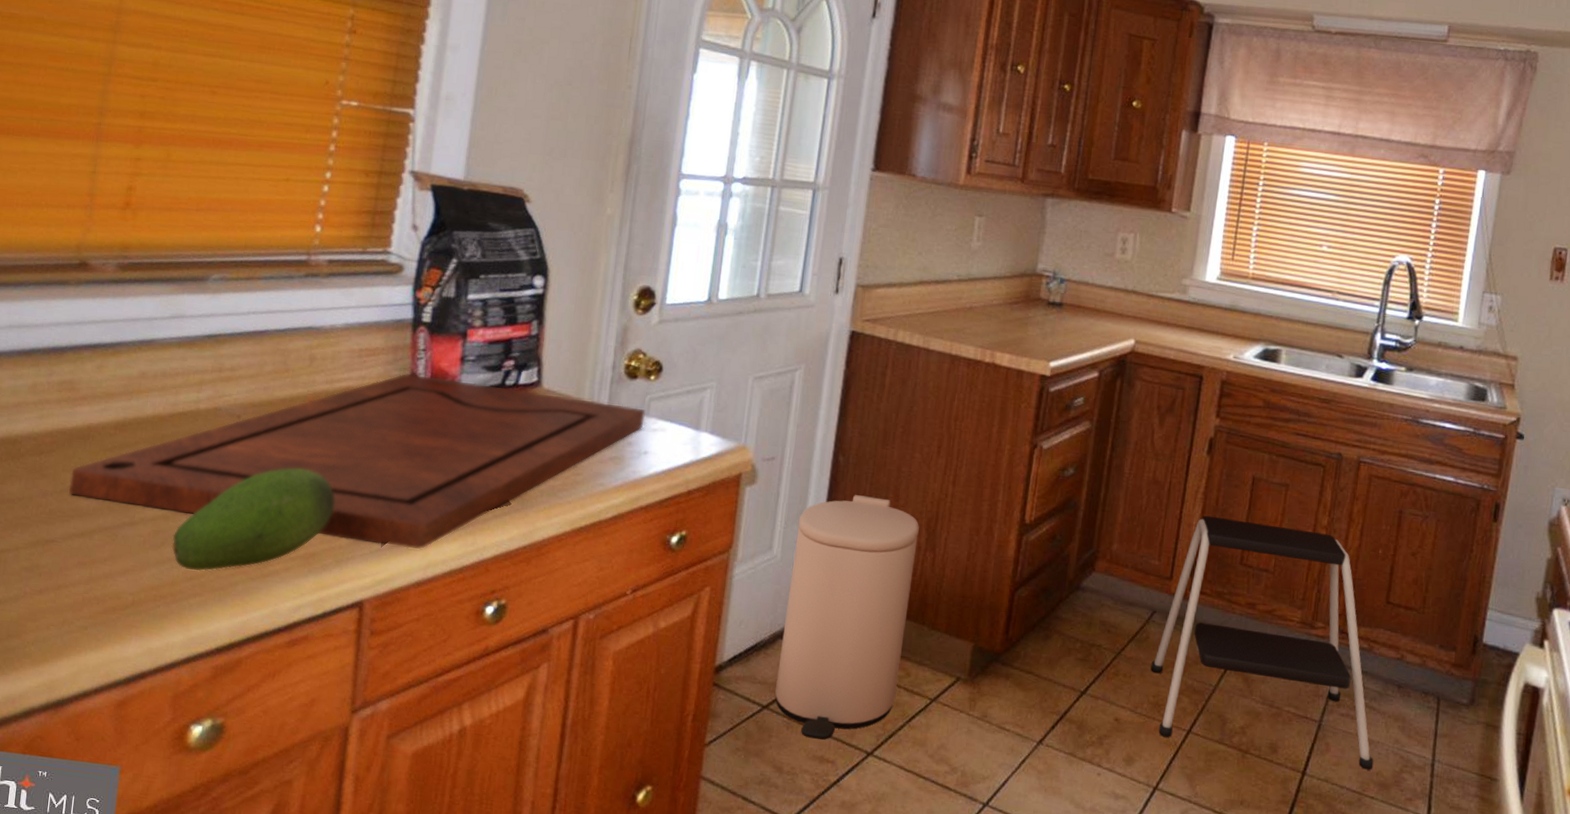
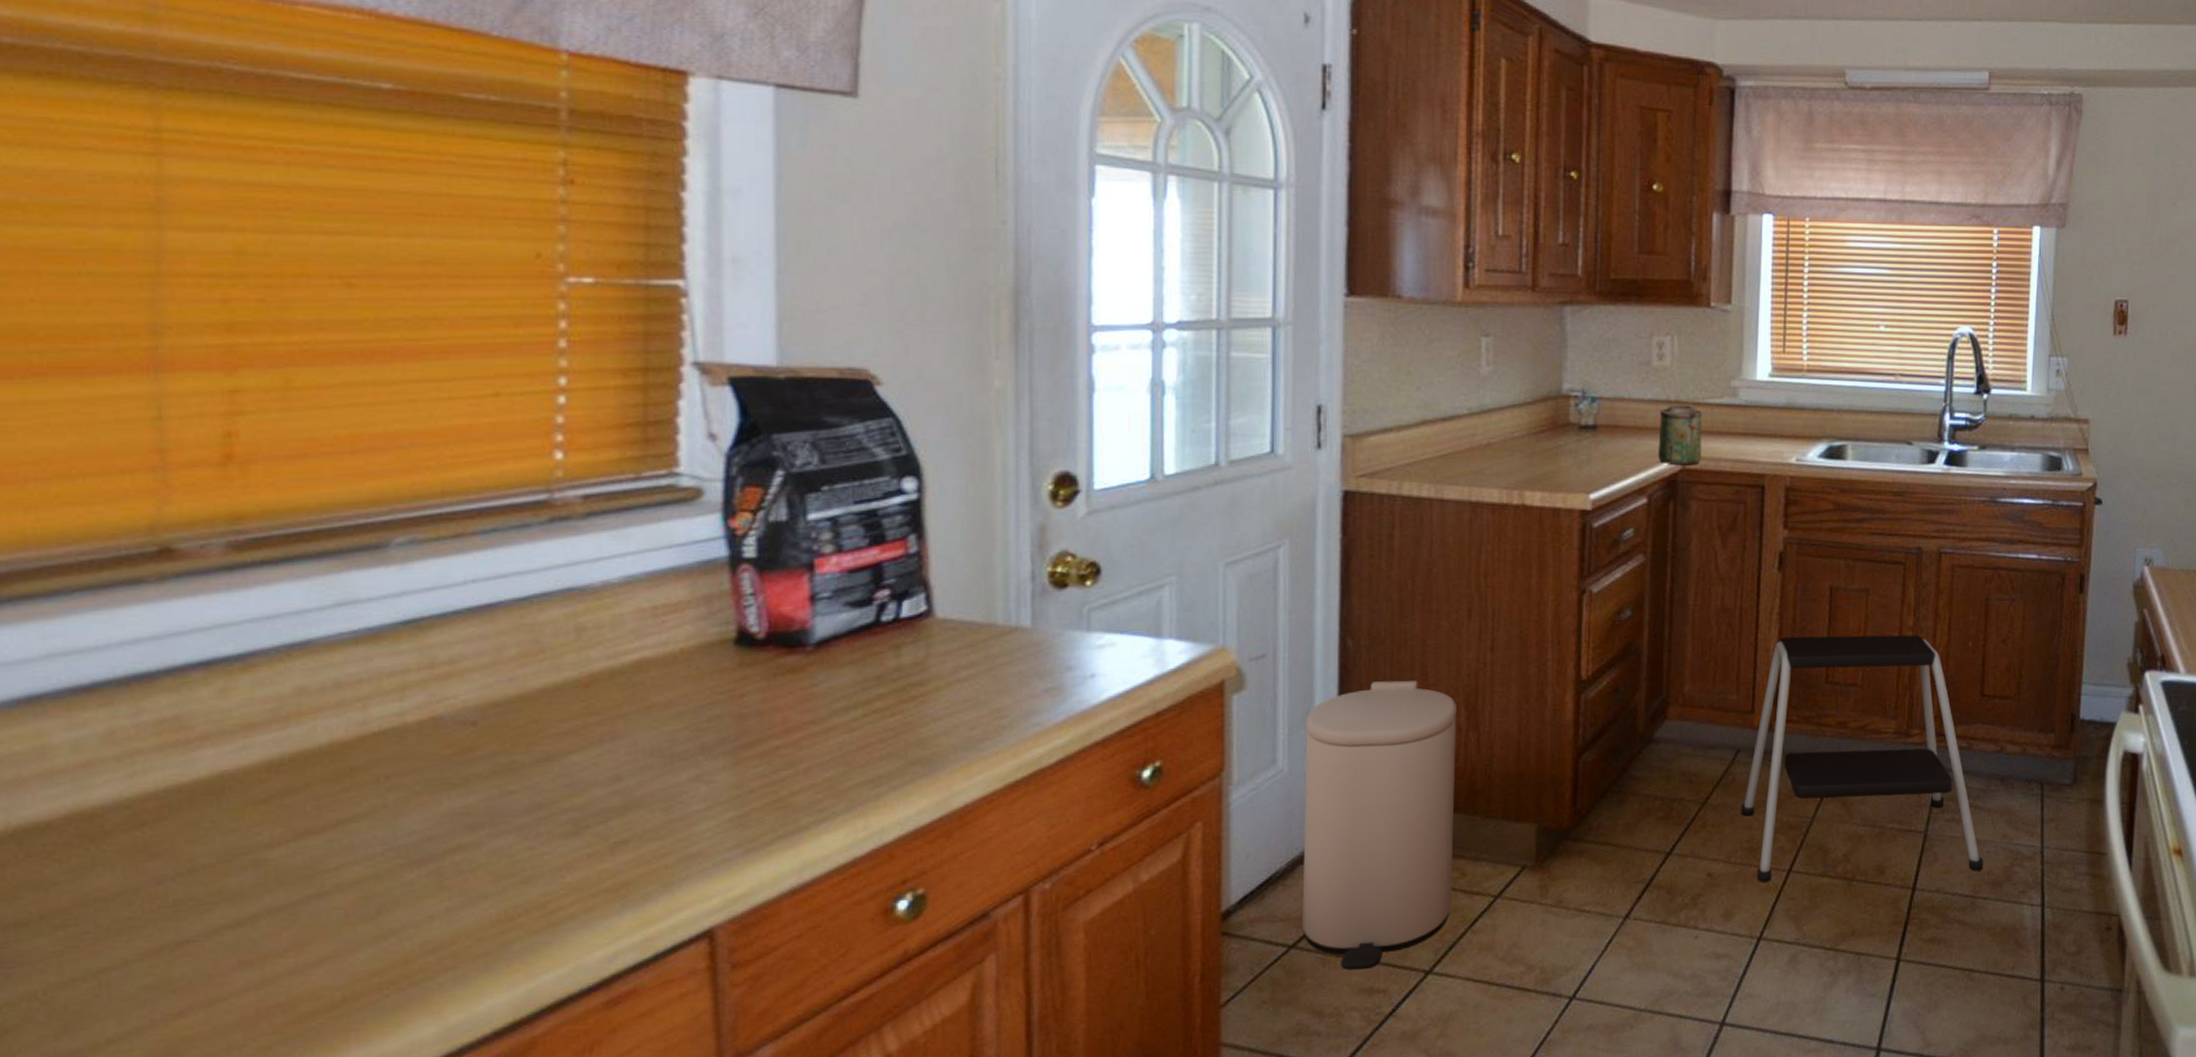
cutting board: present [69,373,646,550] -> none [201,622,1087,875]
fruit: present [171,468,335,572] -> none [393,775,648,939]
canister: none [1112,294,1155,349] -> present [1658,404,1703,466]

